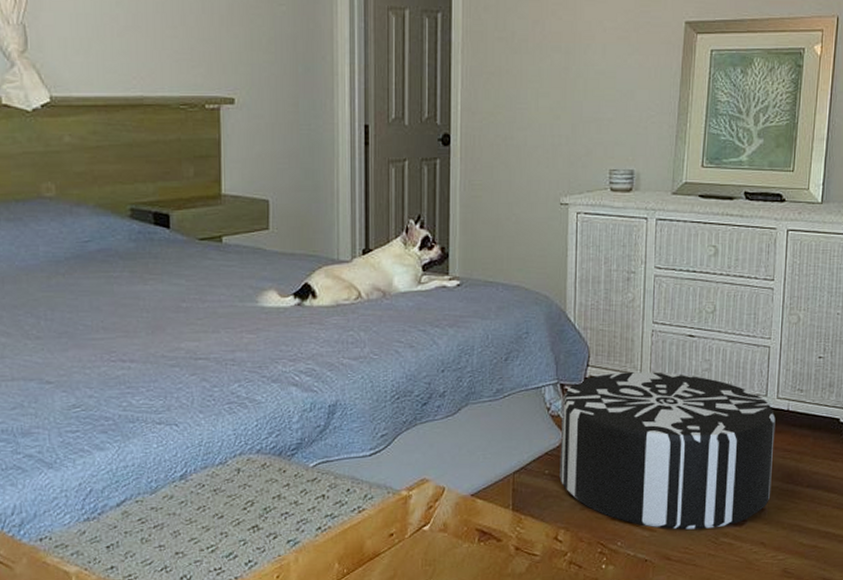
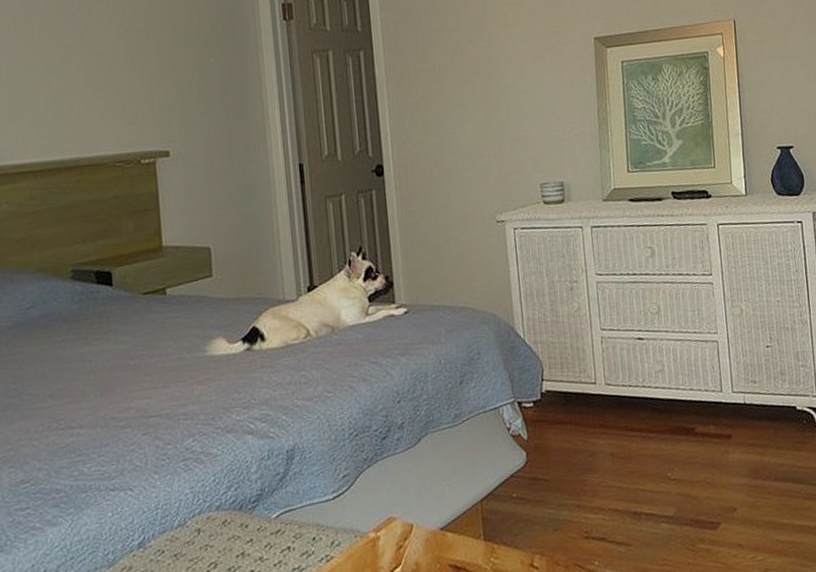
pouf: present [559,372,776,530] -> none [521,378,740,542]

